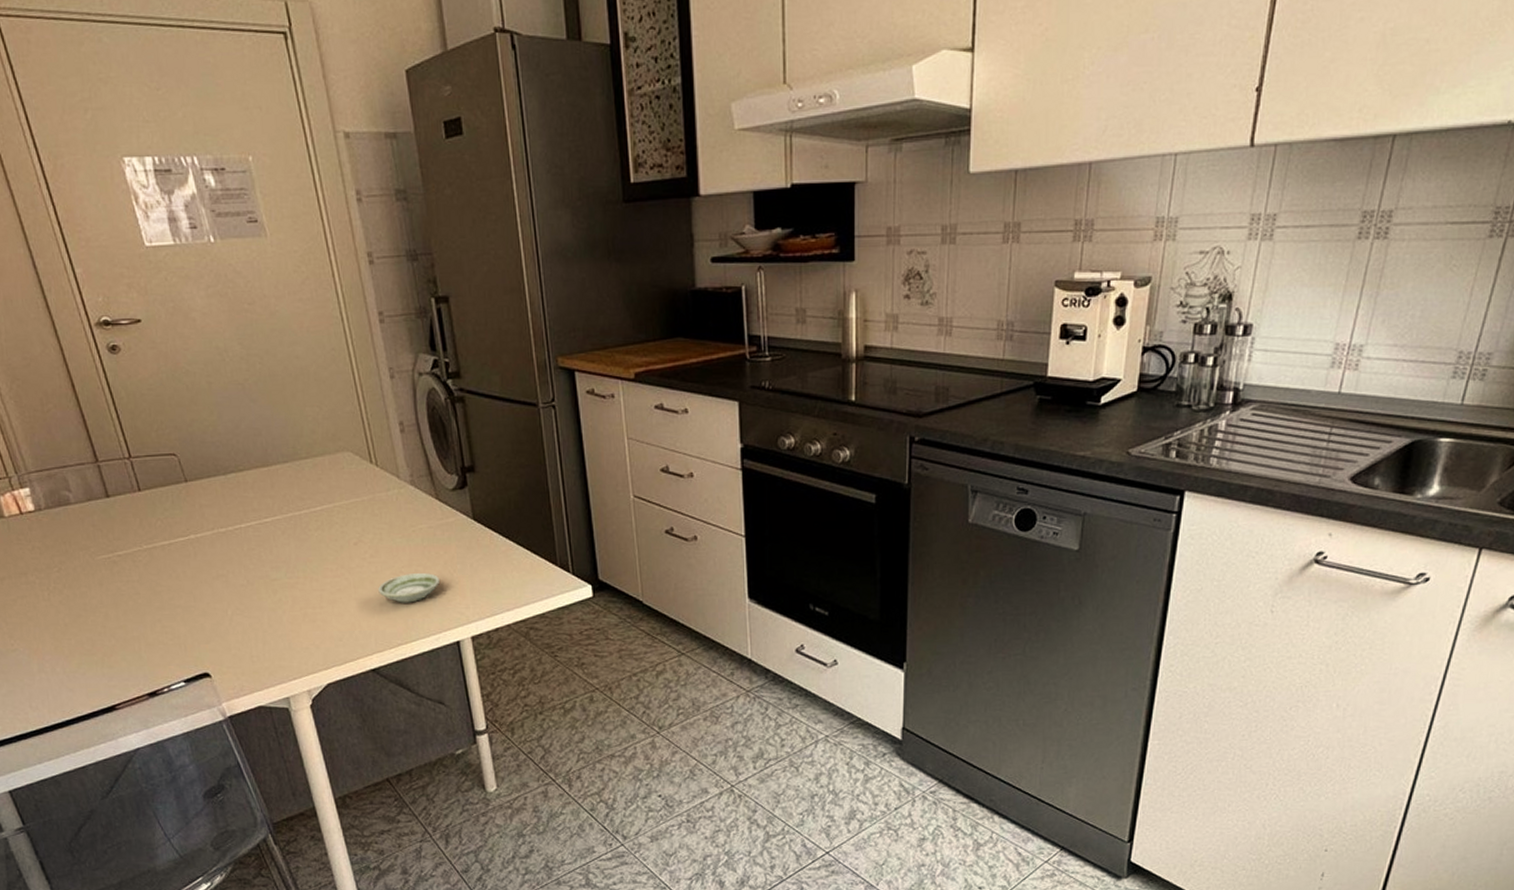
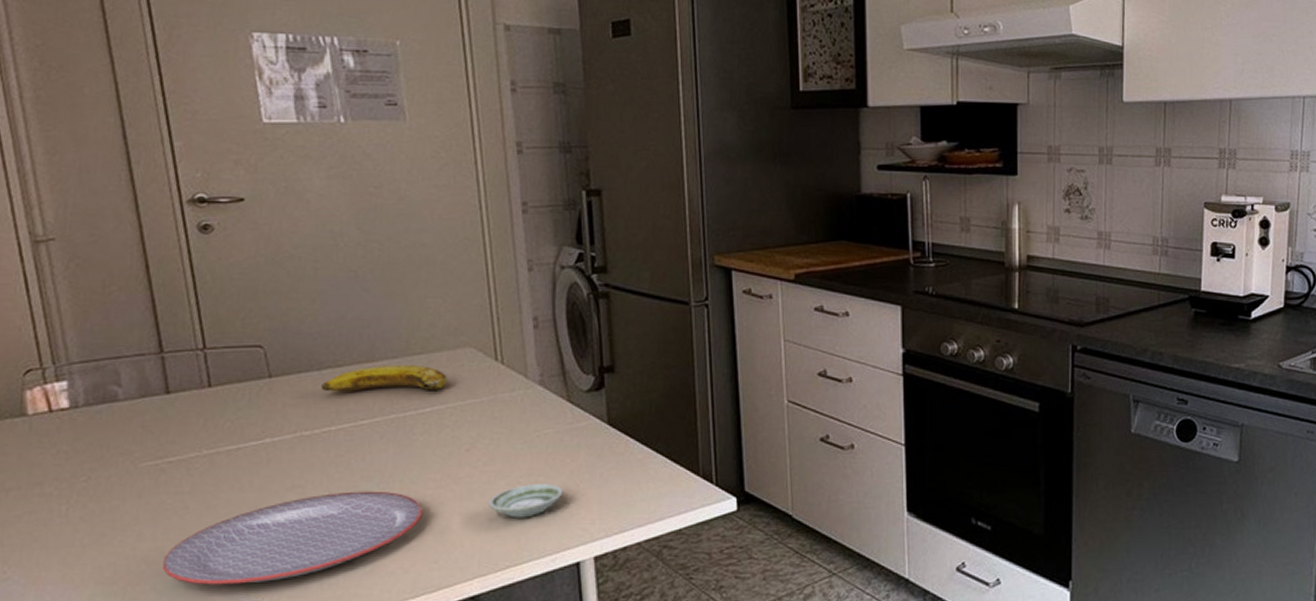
plate: none [127,579,326,657] -> present [163,491,424,585]
banana: none [228,468,332,494] -> present [321,364,447,392]

